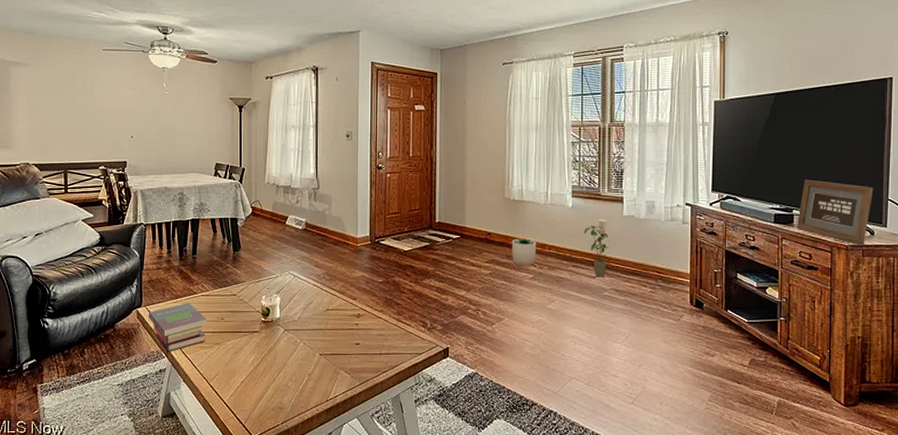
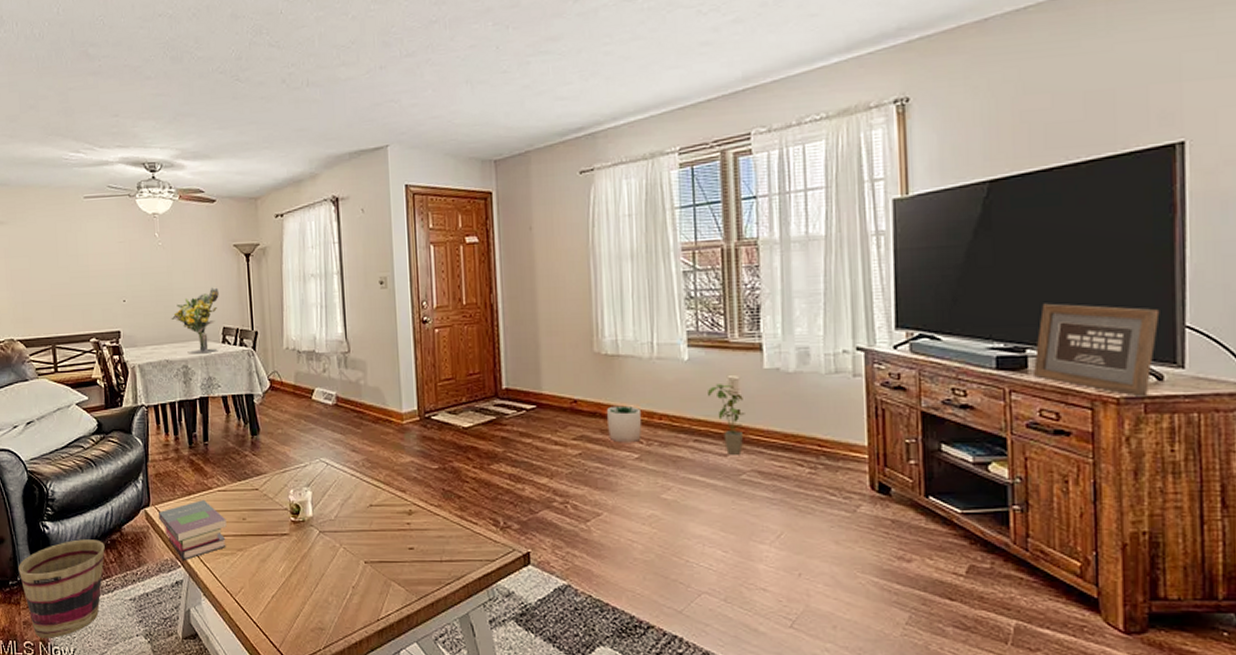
basket: none [17,334,99,418] -> present [18,539,105,638]
bouquet: none [172,131,214,184] -> present [171,287,219,354]

